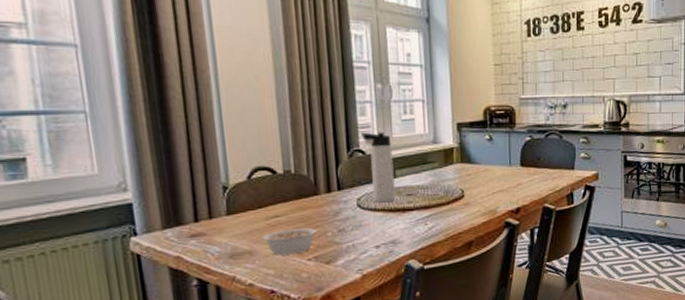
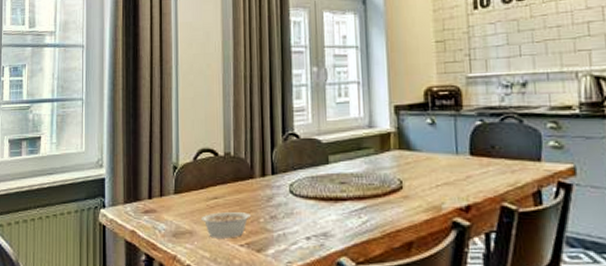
thermos bottle: present [360,131,396,203] -> none [295,115,328,190]

